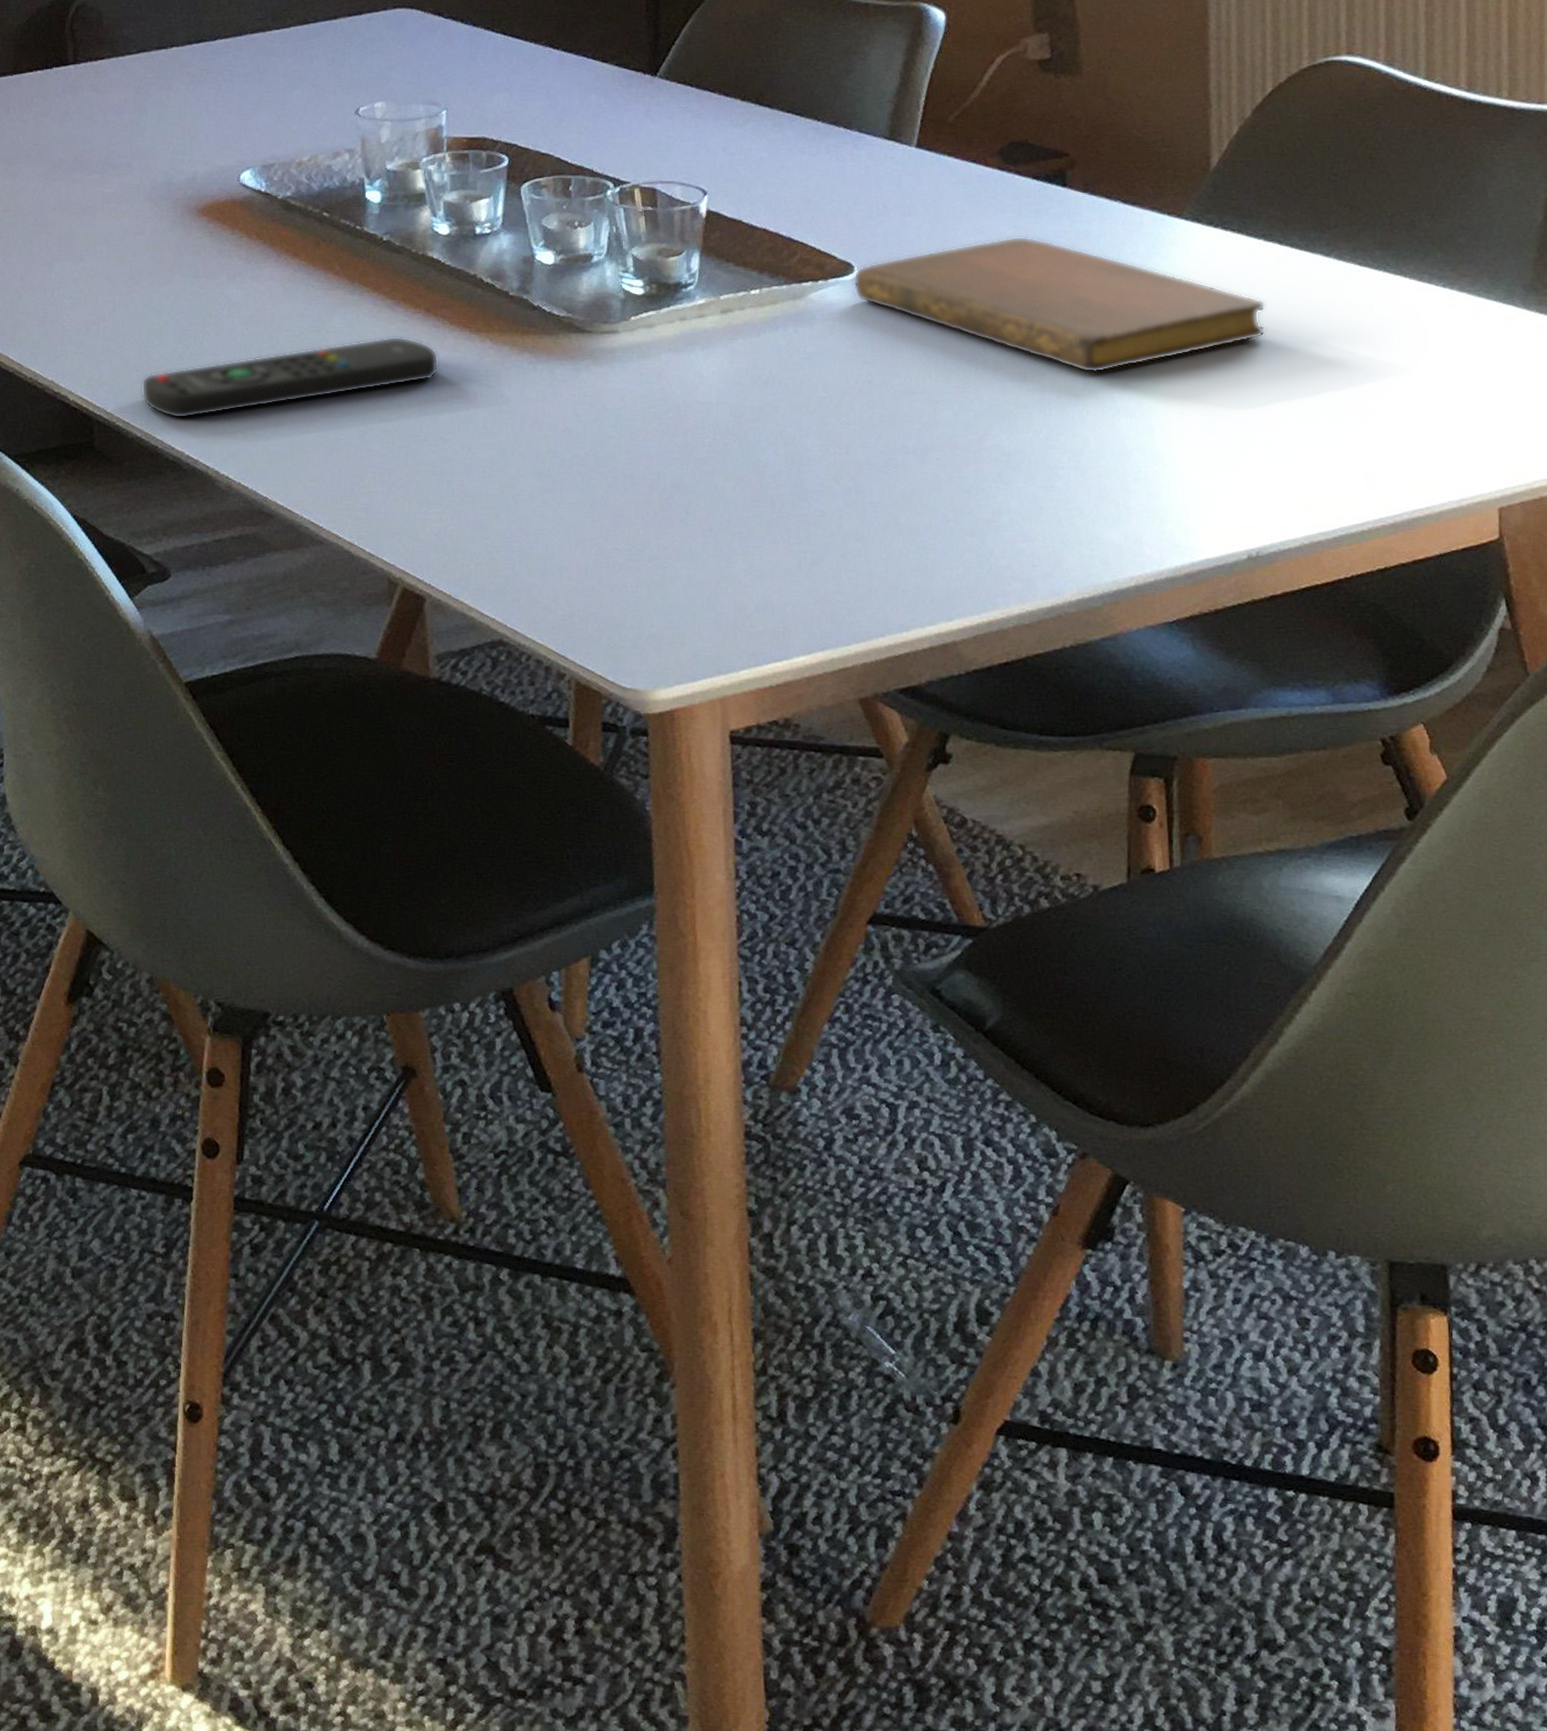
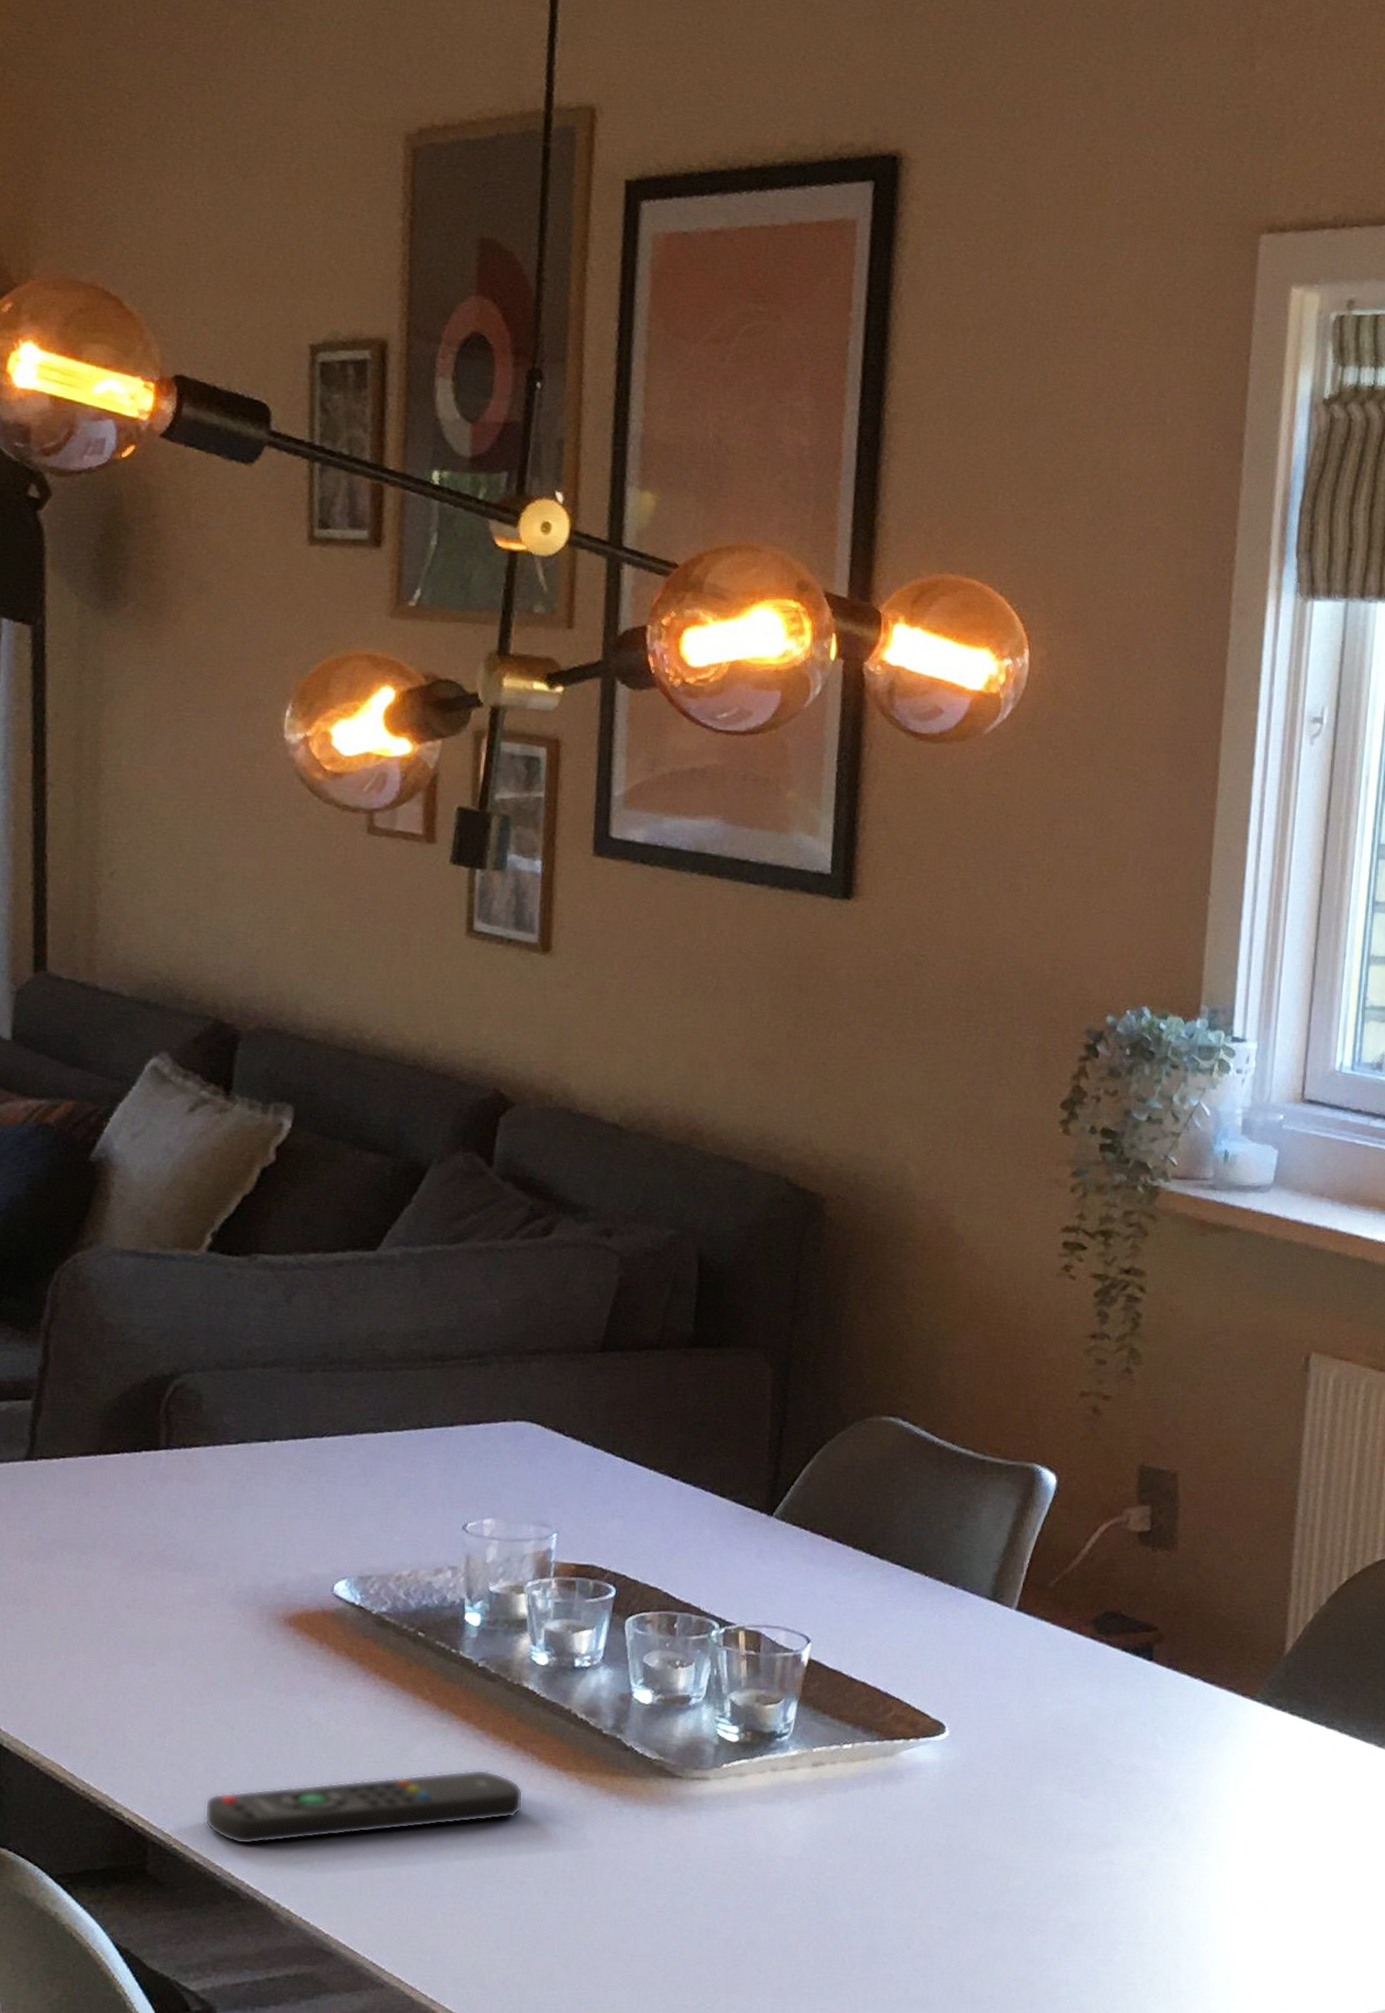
notebook: present [853,236,1266,374] -> none [942,1707,1322,1850]

